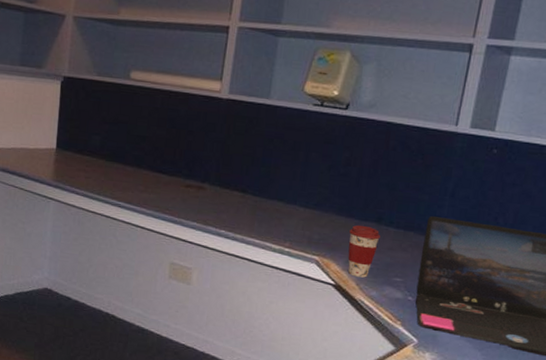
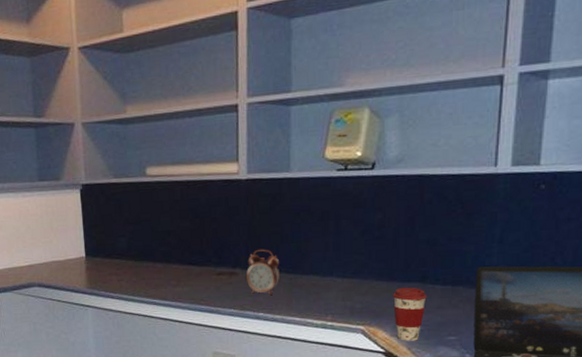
alarm clock: none [212,168,247,215] -> present [245,249,280,296]

